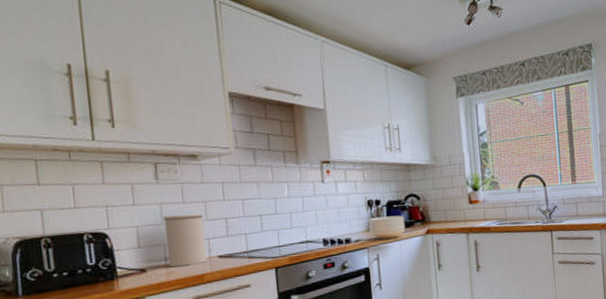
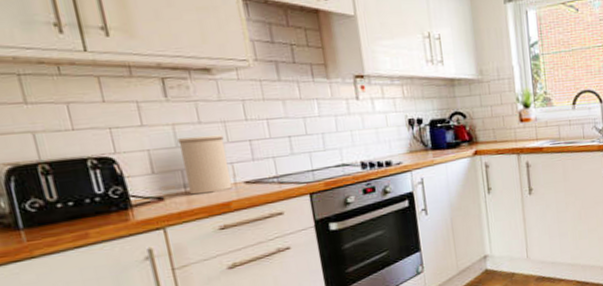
bowl: present [369,215,406,240] -> none [411,135,452,162]

